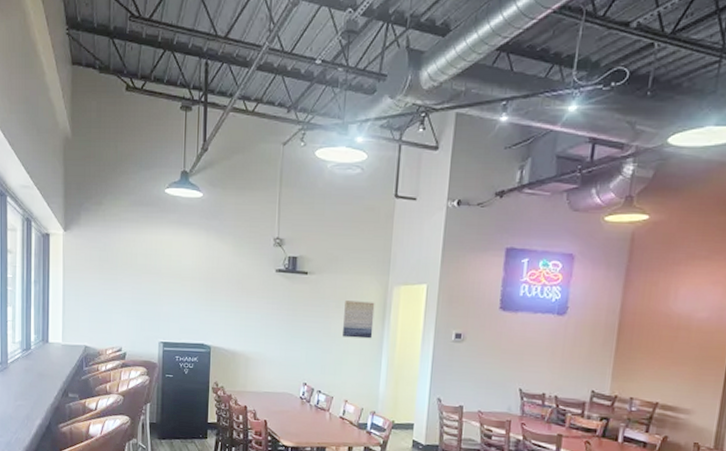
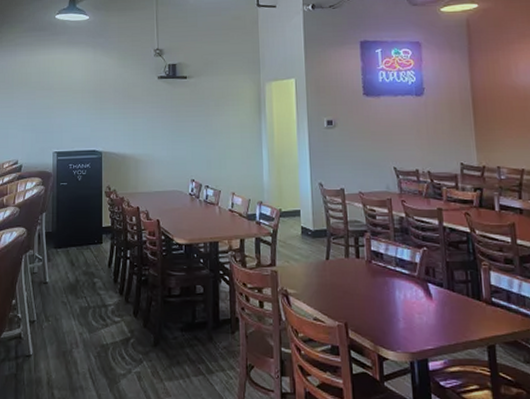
wall art: present [343,300,375,339] -> none [223,98,252,133]

